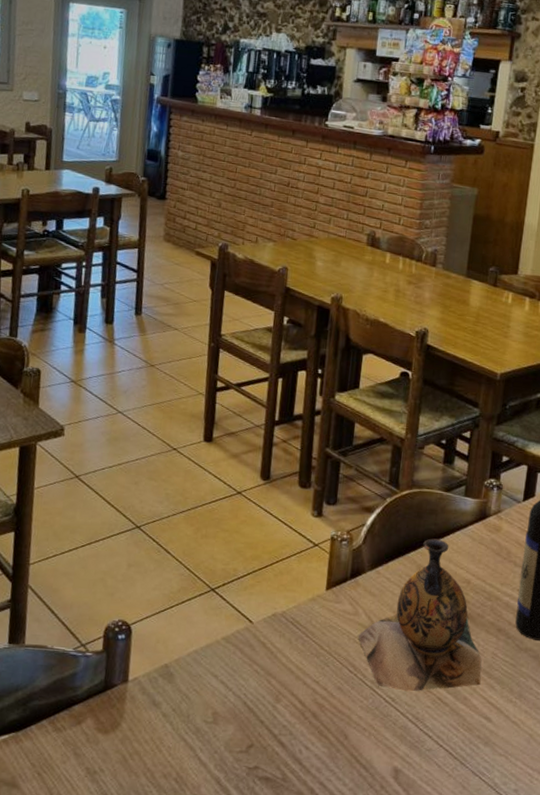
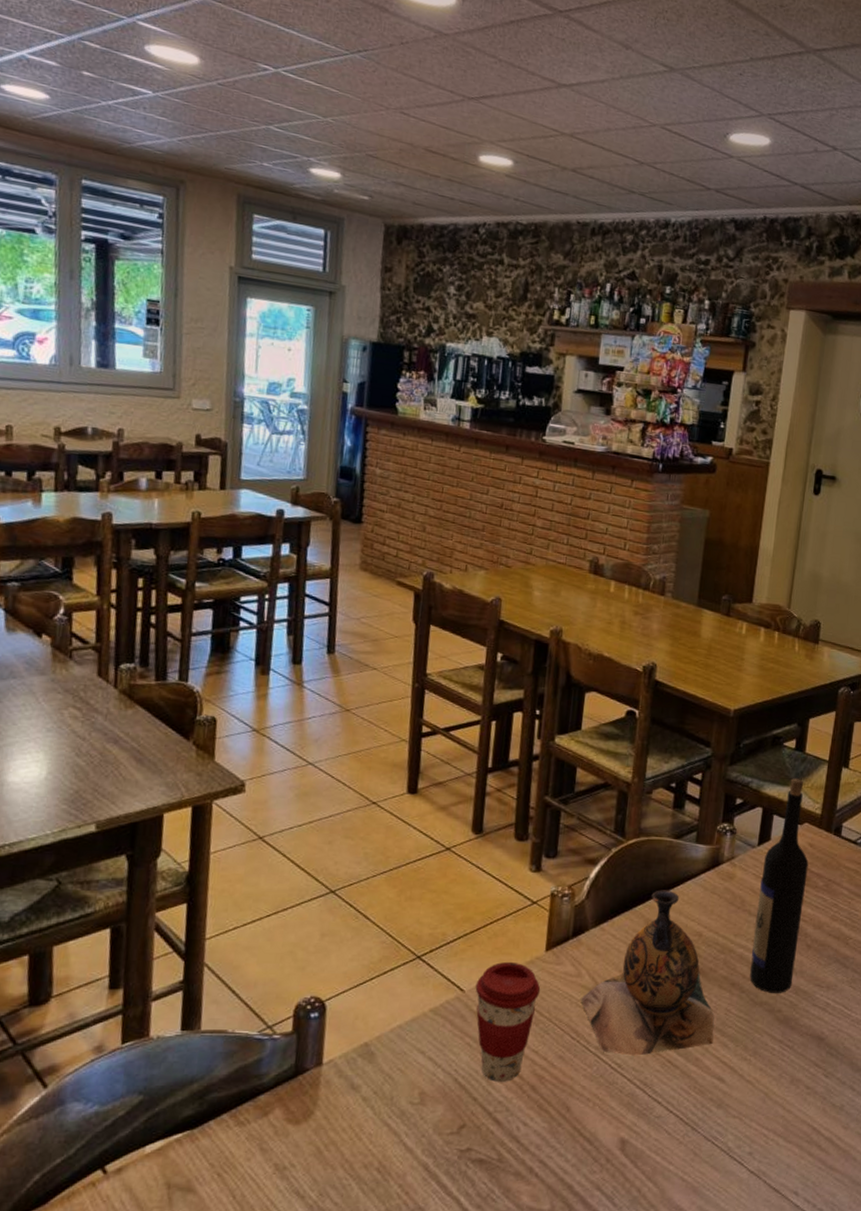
coffee cup: none [262,597,322,708] -> present [475,961,541,1082]

